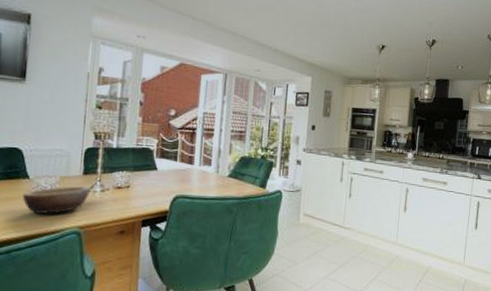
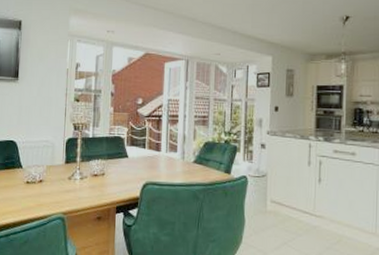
bowl: present [23,186,90,214] -> none [18,174,71,201]

